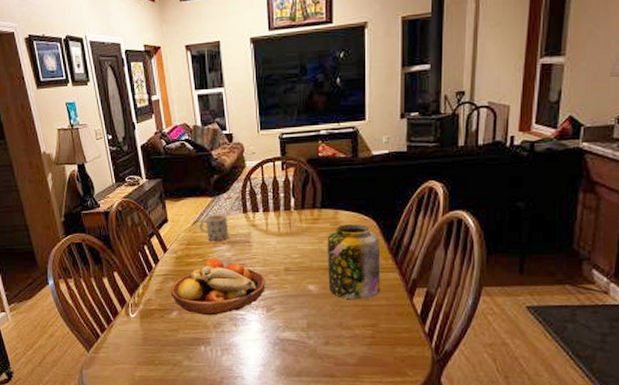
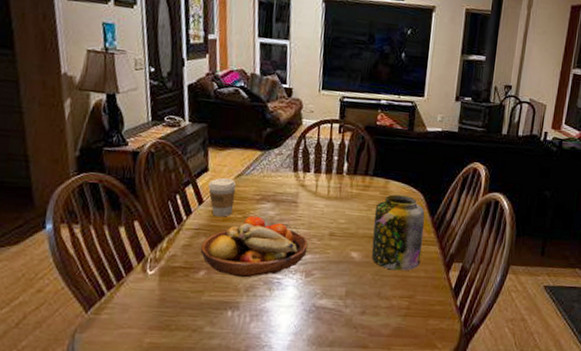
coffee cup: none [169,226,194,262] -> present [207,177,237,217]
mug: present [200,214,229,241] -> none [244,169,276,198]

